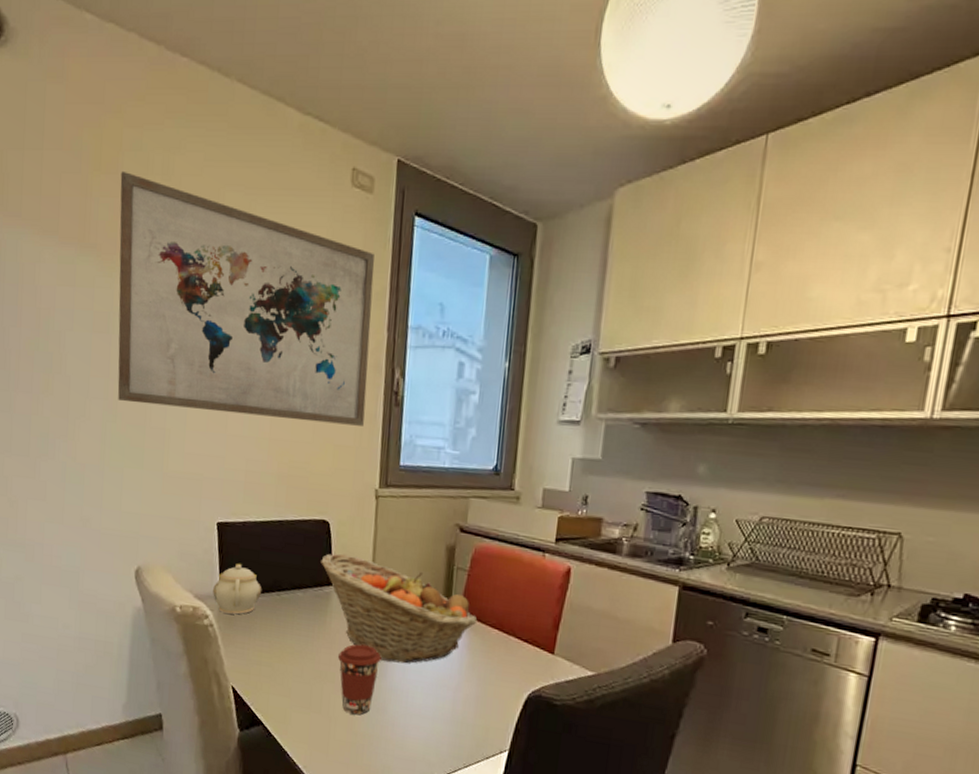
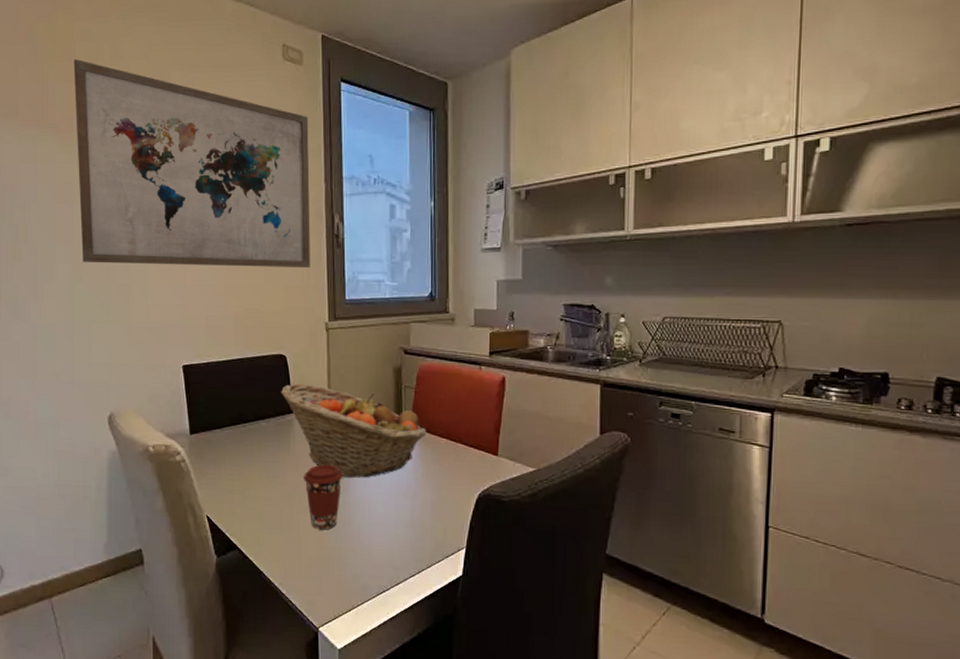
teapot: present [213,563,262,615] -> none [183,400,229,449]

